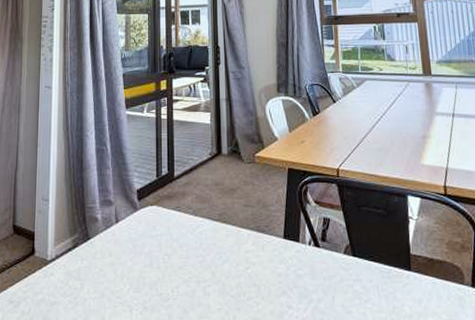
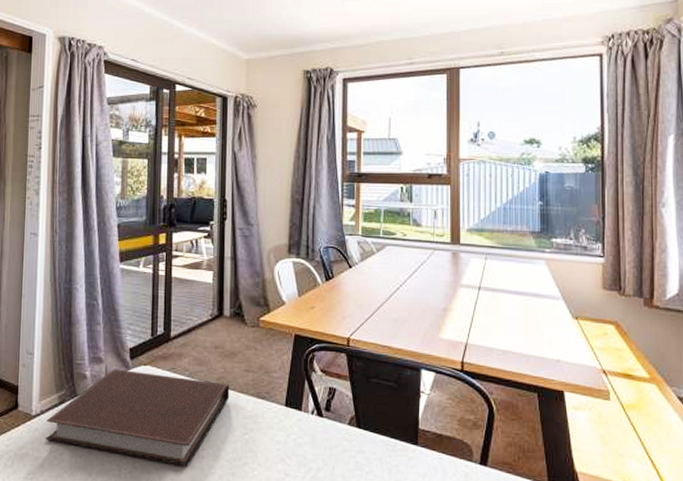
notebook: none [61,210,232,304] -> present [46,368,230,467]

